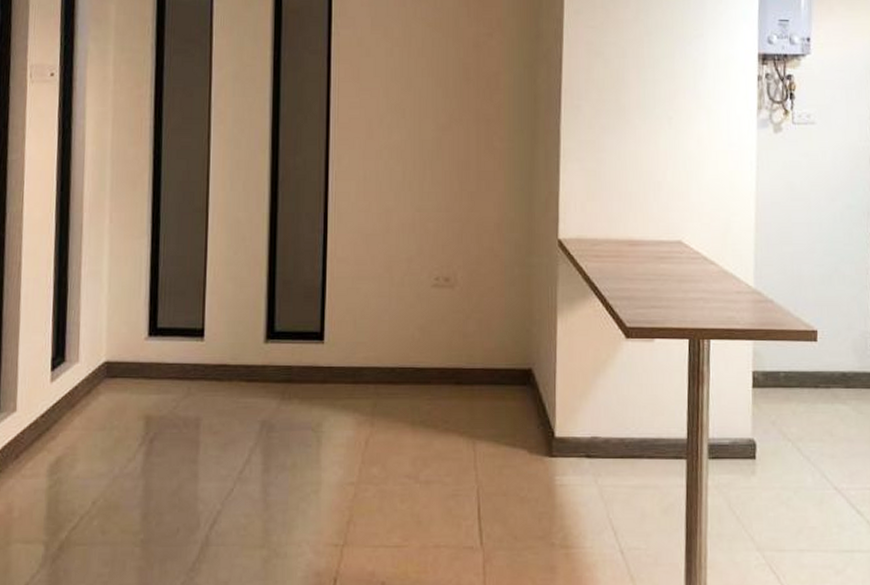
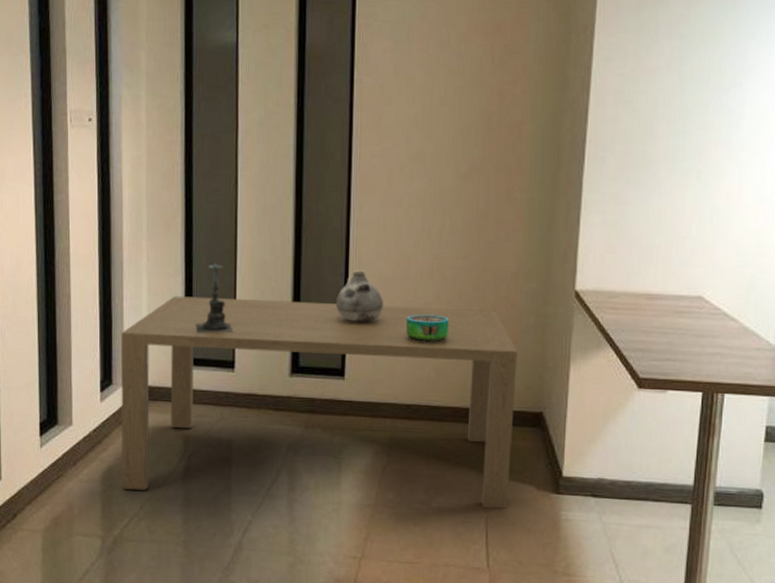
dining table: none [71,260,504,483] -> present [120,296,517,509]
candle holder: none [161,222,203,300] -> present [195,262,233,334]
vase: none [314,226,365,281] -> present [335,270,384,322]
decorative bowl: none [389,270,432,299] -> present [406,314,449,343]

